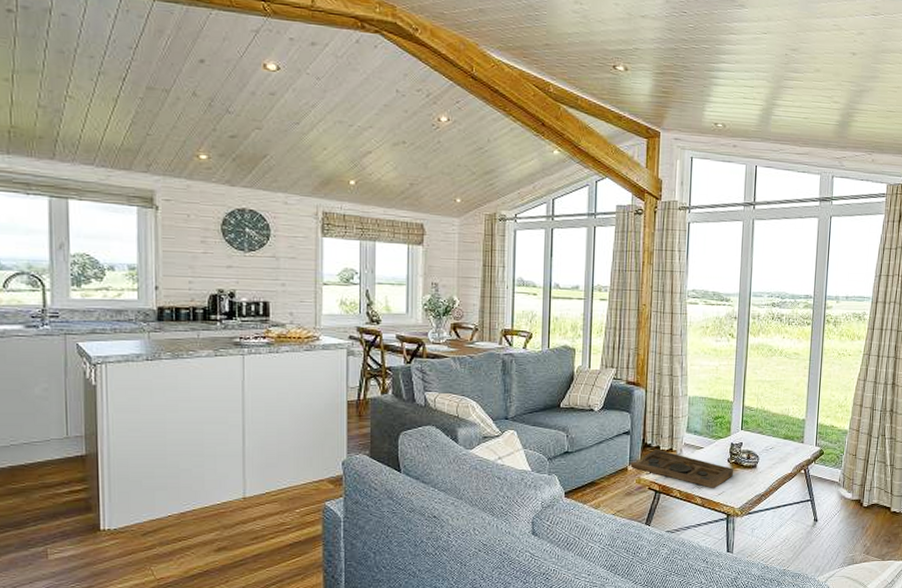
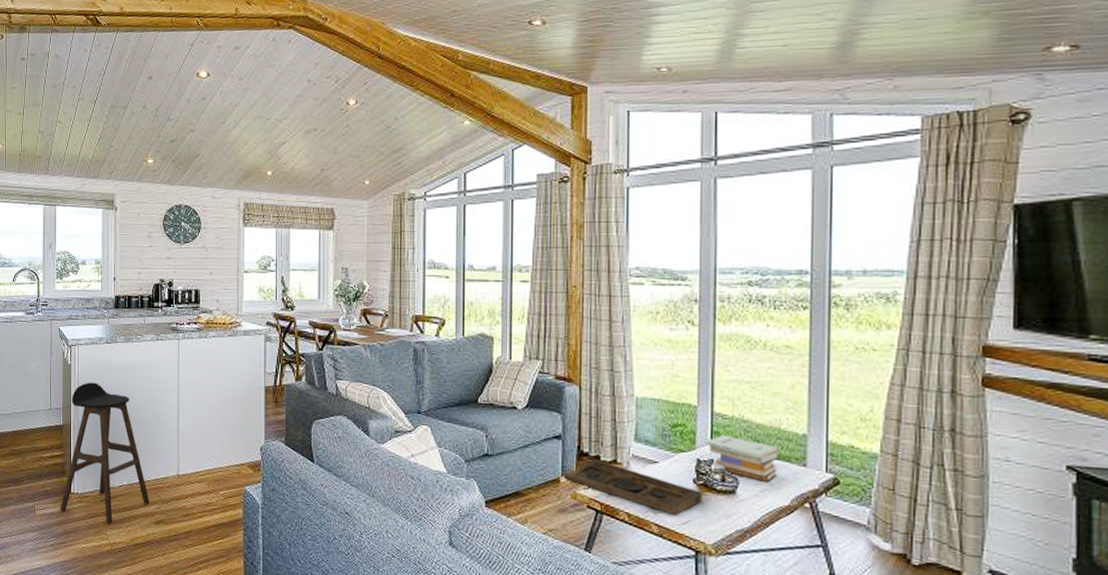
bar stool: none [83,405,209,558] -> present [59,382,150,523]
books: none [736,423,787,456] -> present [704,435,779,482]

